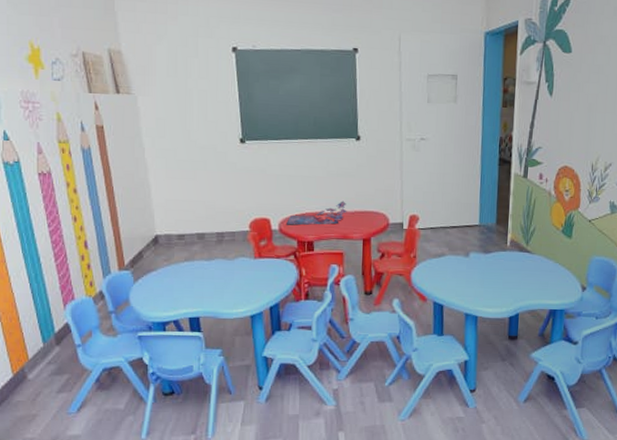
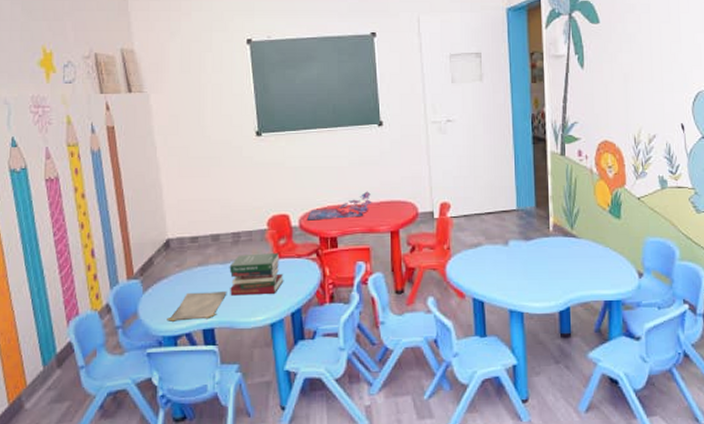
parchment: none [156,284,212,310] -> present [167,290,227,322]
books: none [213,252,264,290] -> present [229,253,284,296]

